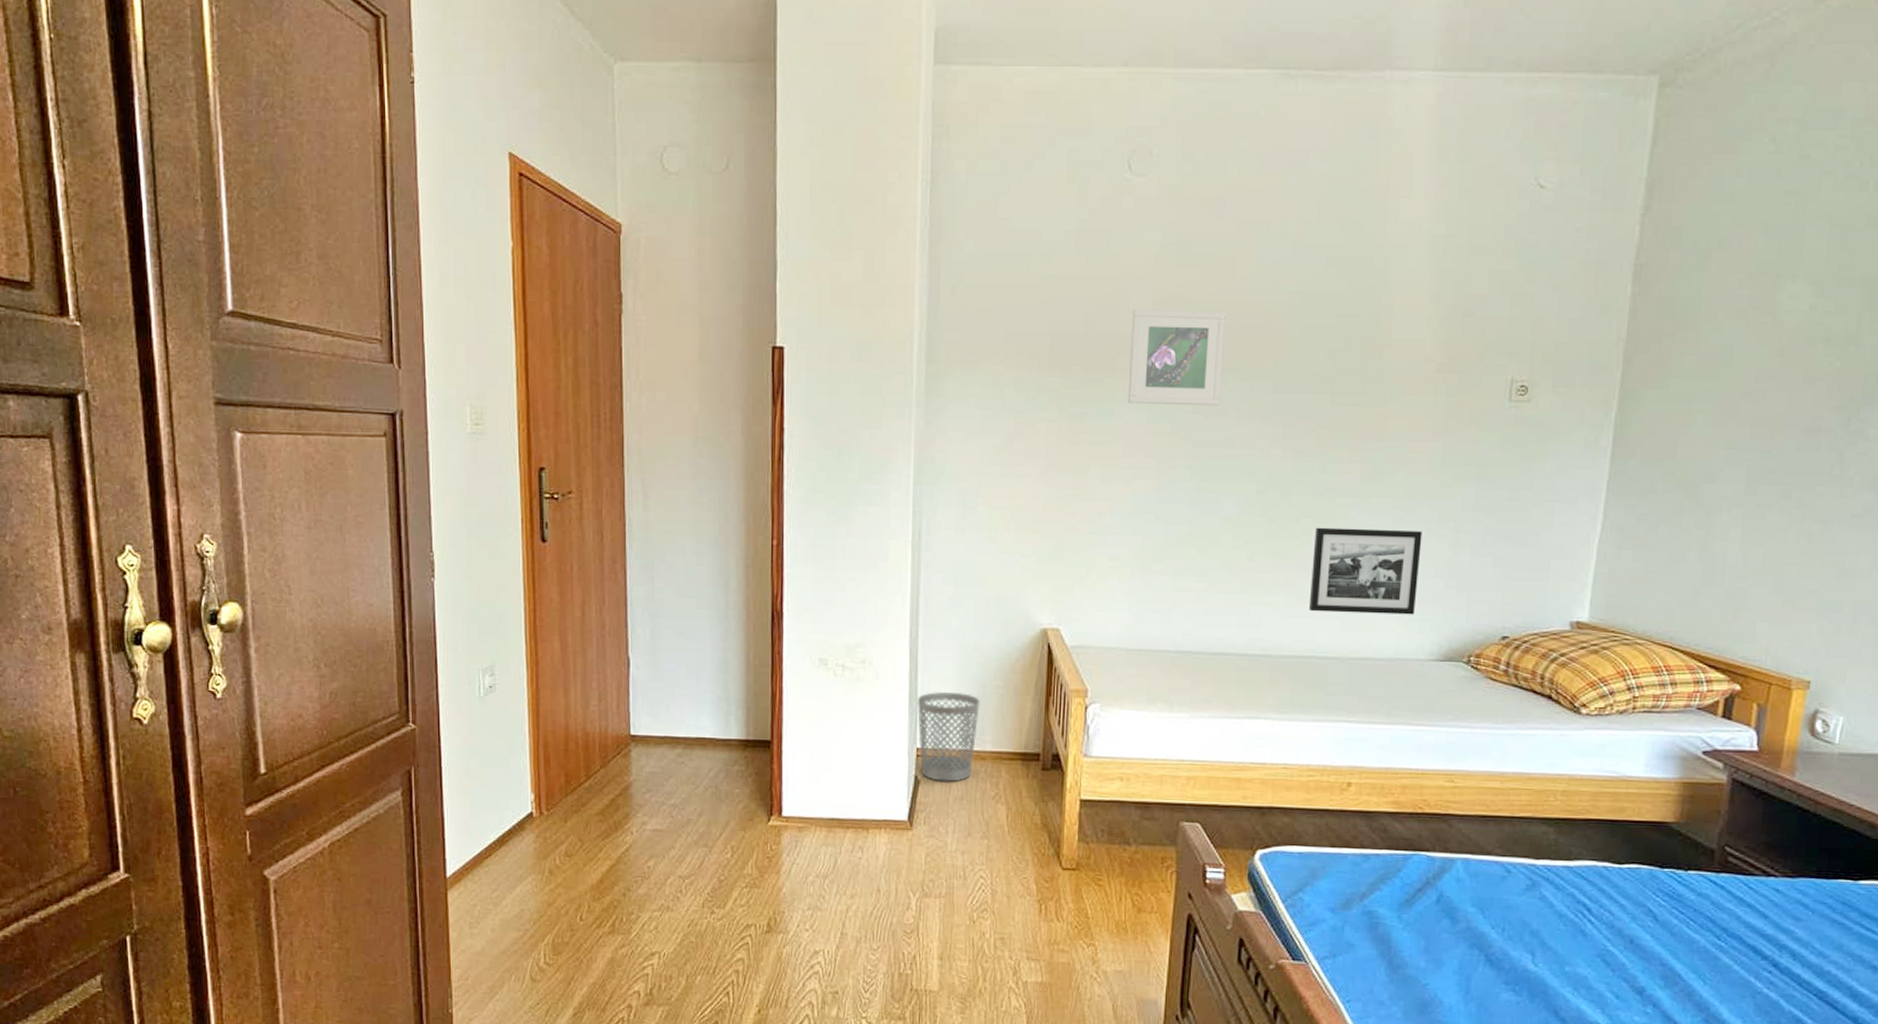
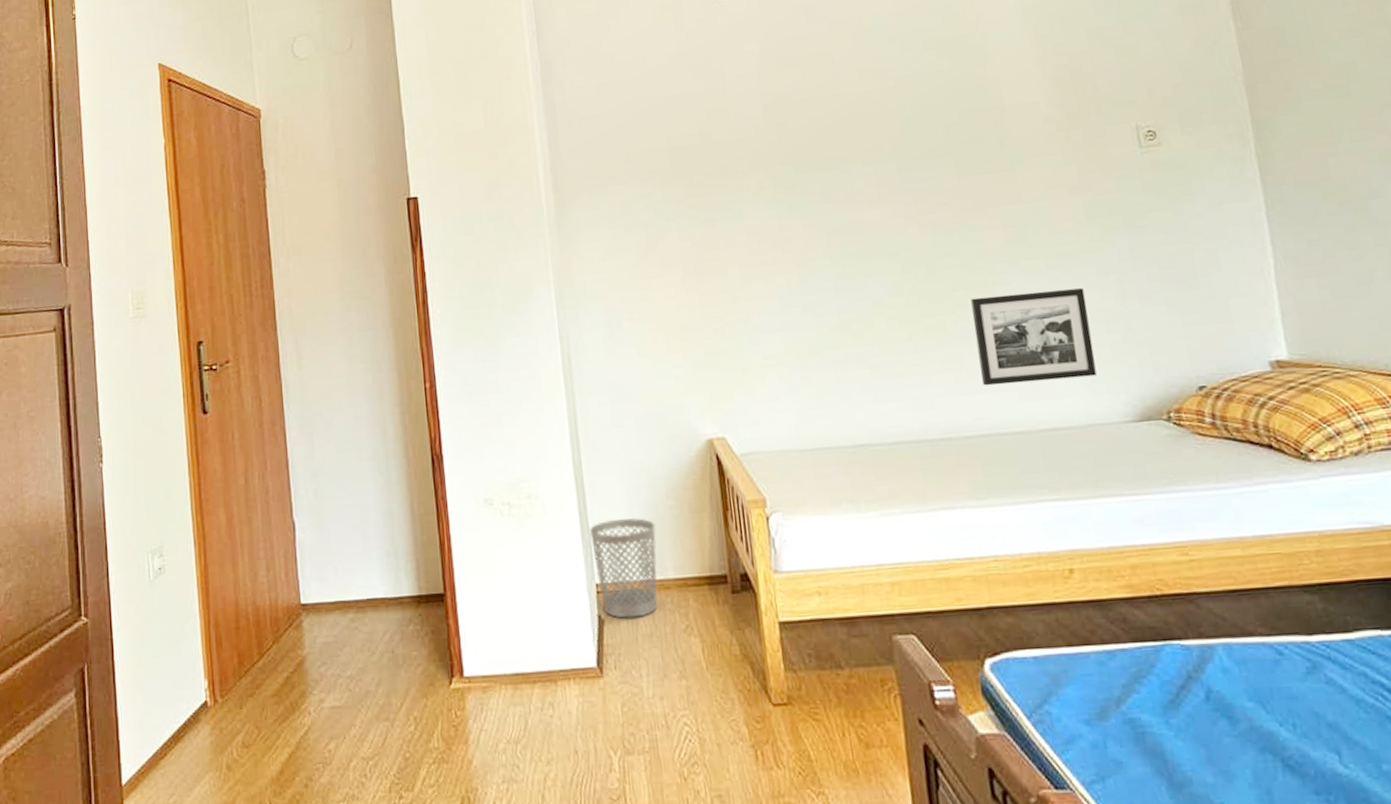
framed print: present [1127,310,1226,406] -> none [744,104,847,203]

